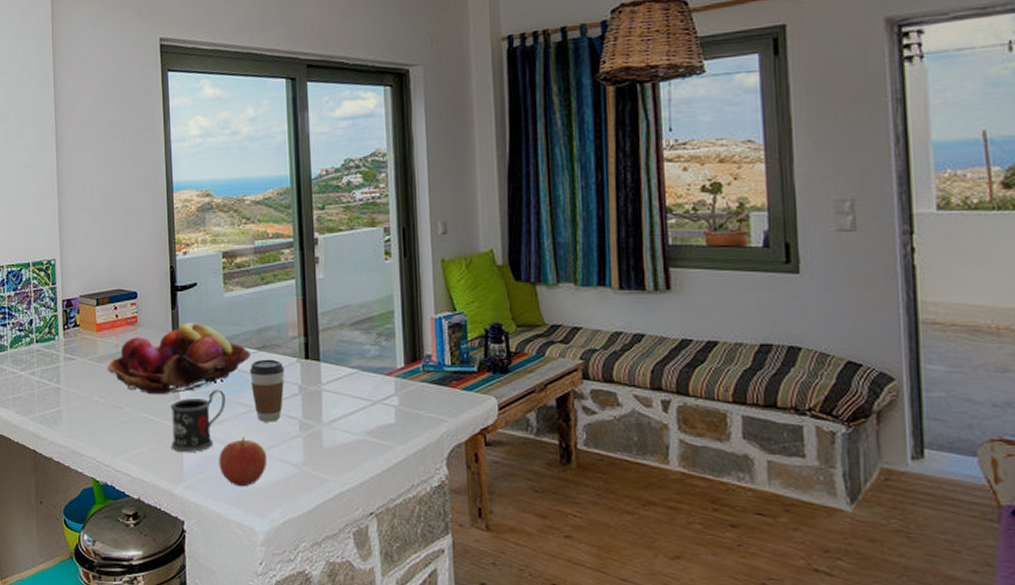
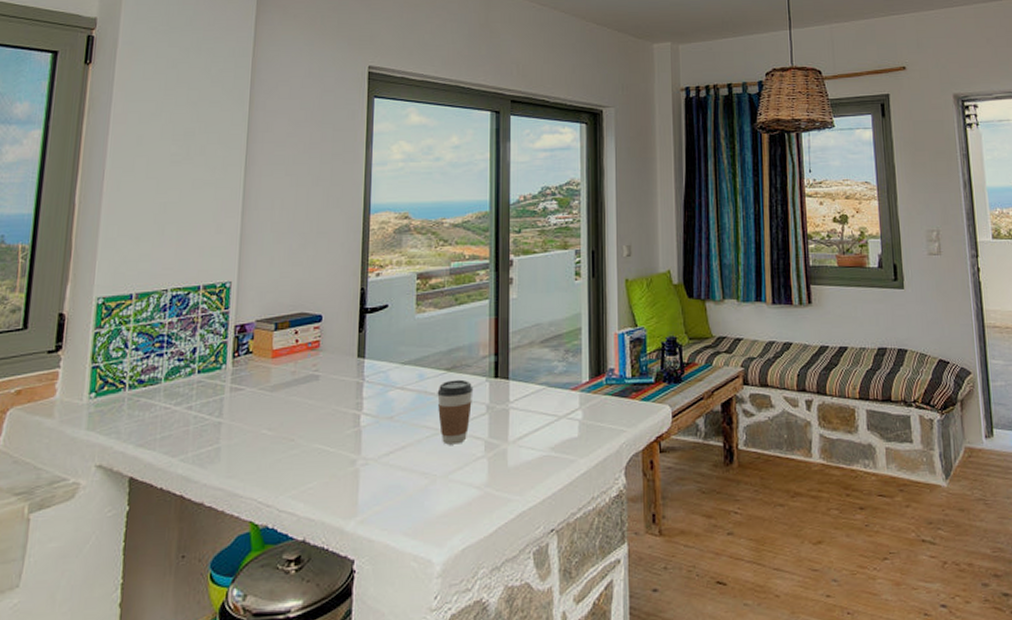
fruit basket: present [107,323,252,394] -> none [280,345,440,423]
mug: present [170,389,226,453] -> none [345,413,410,484]
apple: present [218,436,268,487] -> none [397,461,450,516]

